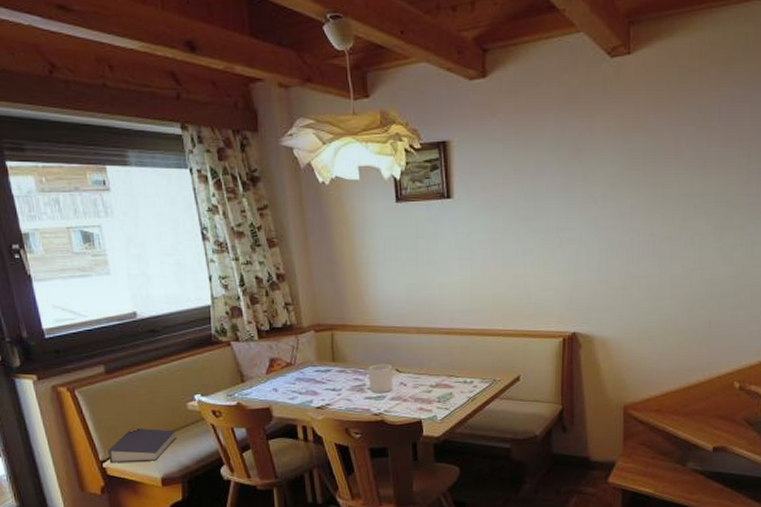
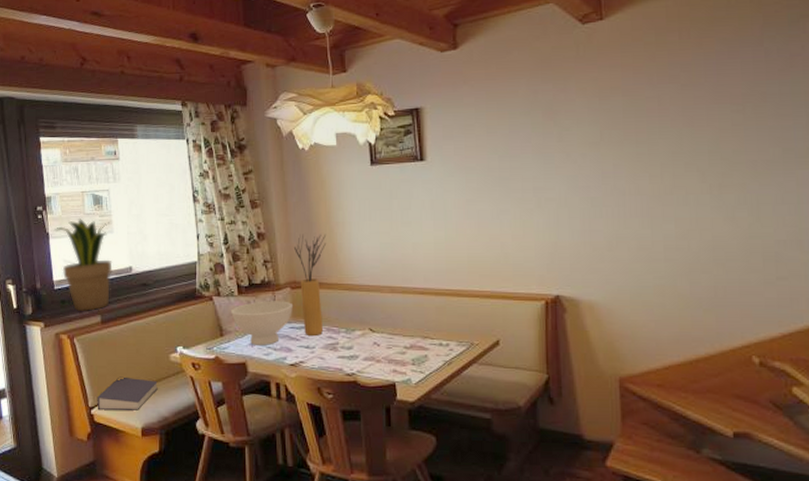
potted plant: none [36,257,114,361] -> present [53,217,113,311]
bowl: none [252,344,318,390] -> present [231,301,294,345]
vase: none [316,274,351,378] -> present [293,234,327,335]
mug: present [368,364,393,394] -> none [341,322,367,353]

